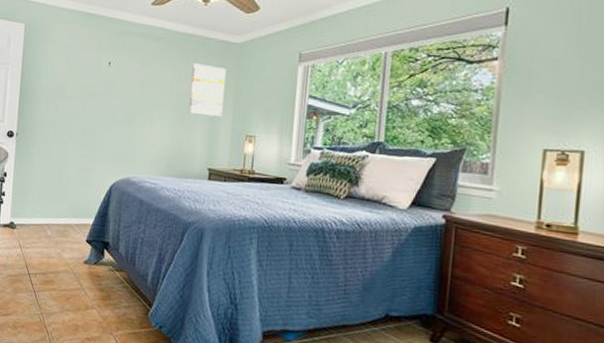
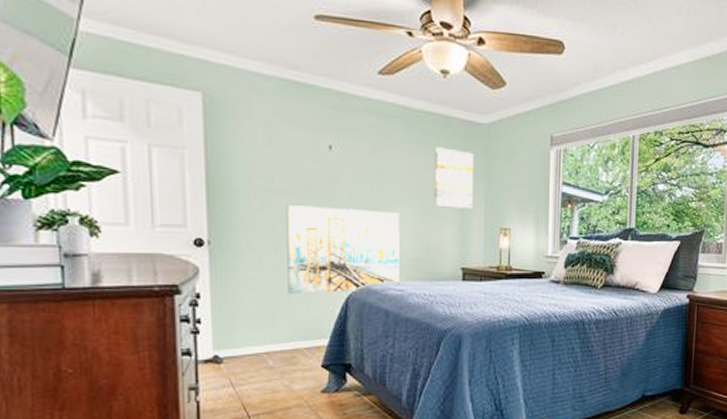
wall art: none [67,108,159,182] -> present [286,205,400,294]

